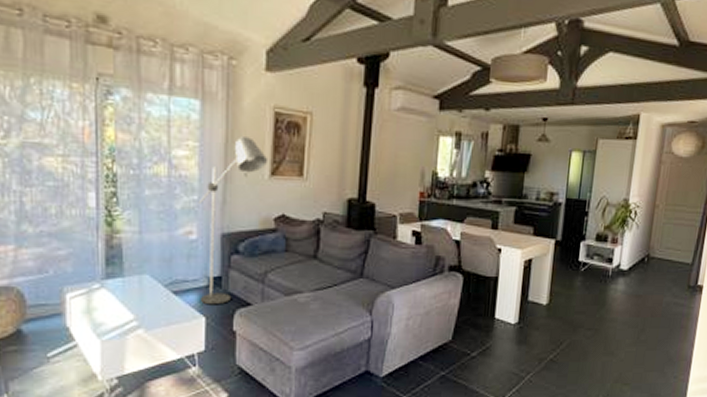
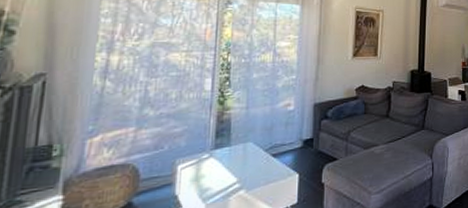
floor lamp: present [198,137,269,305] -> none [294,30,351,163]

